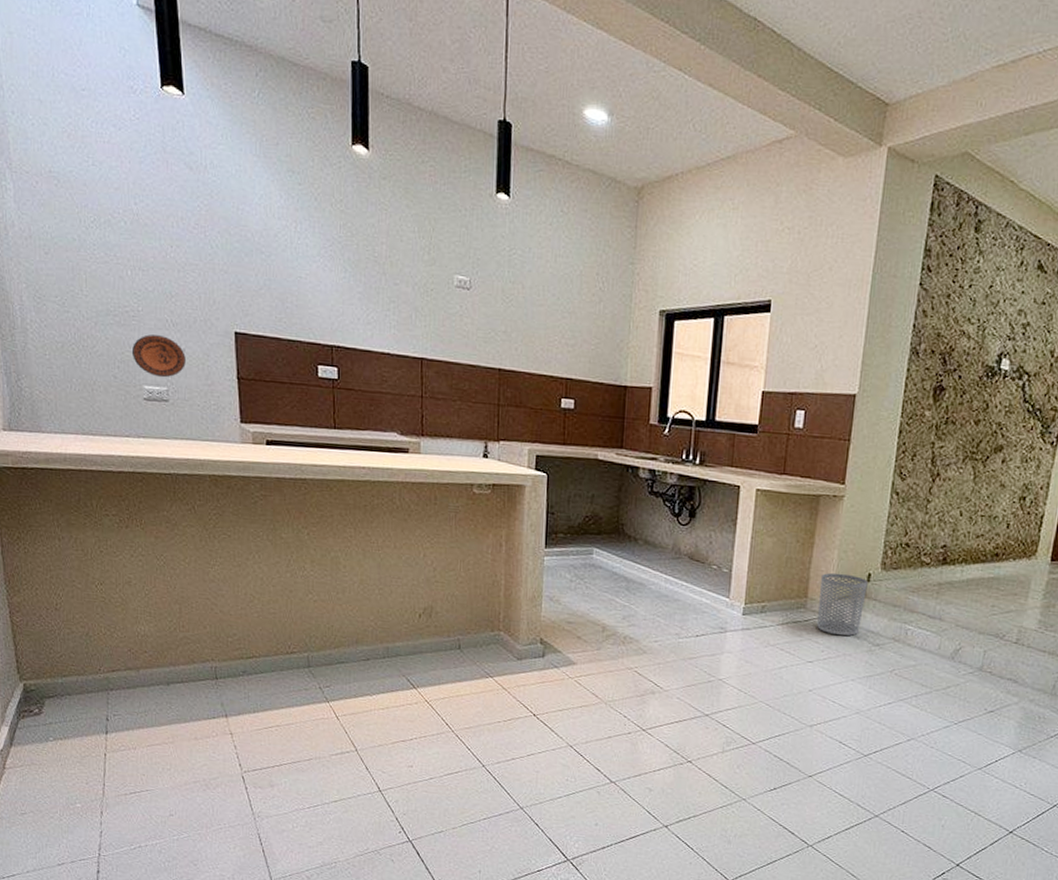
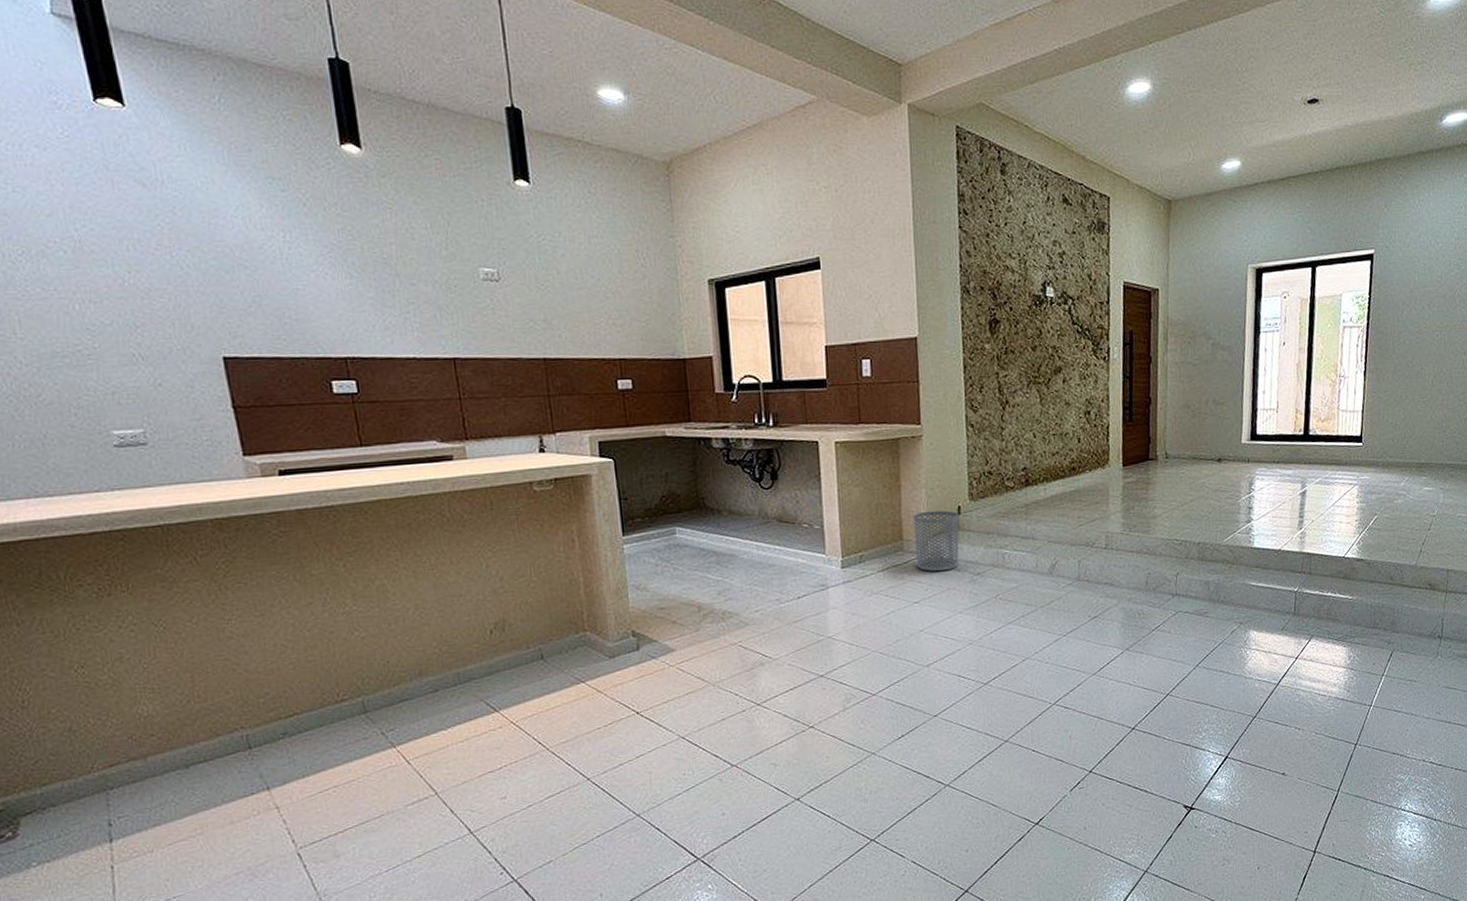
decorative plate: present [131,334,186,378] -> none [90,372,164,419]

